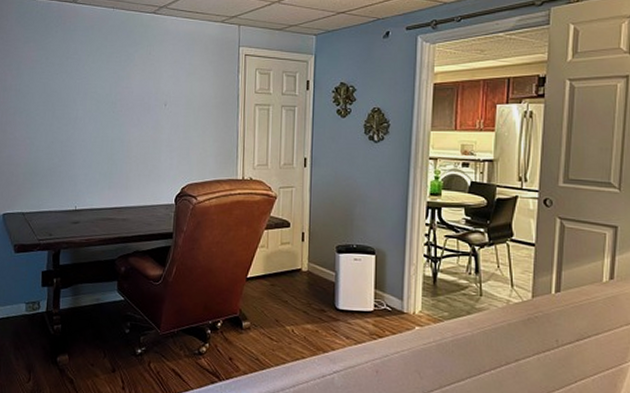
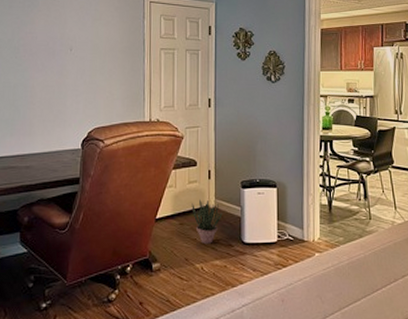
potted plant: none [283,261,316,307] -> present [191,199,223,244]

